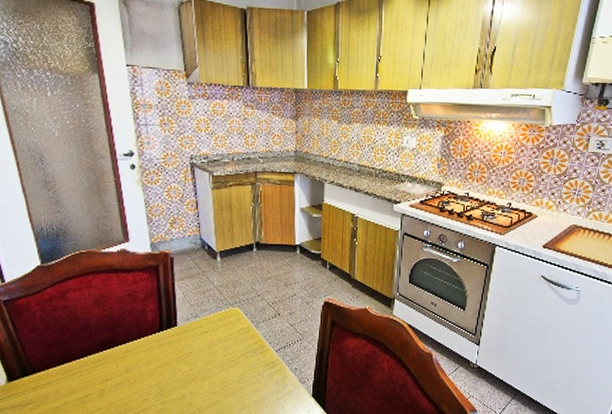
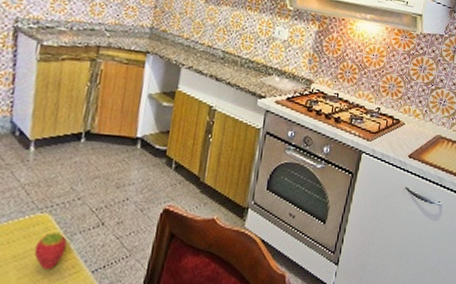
fruit: none [232,322,255,350] -> present [34,232,67,271]

